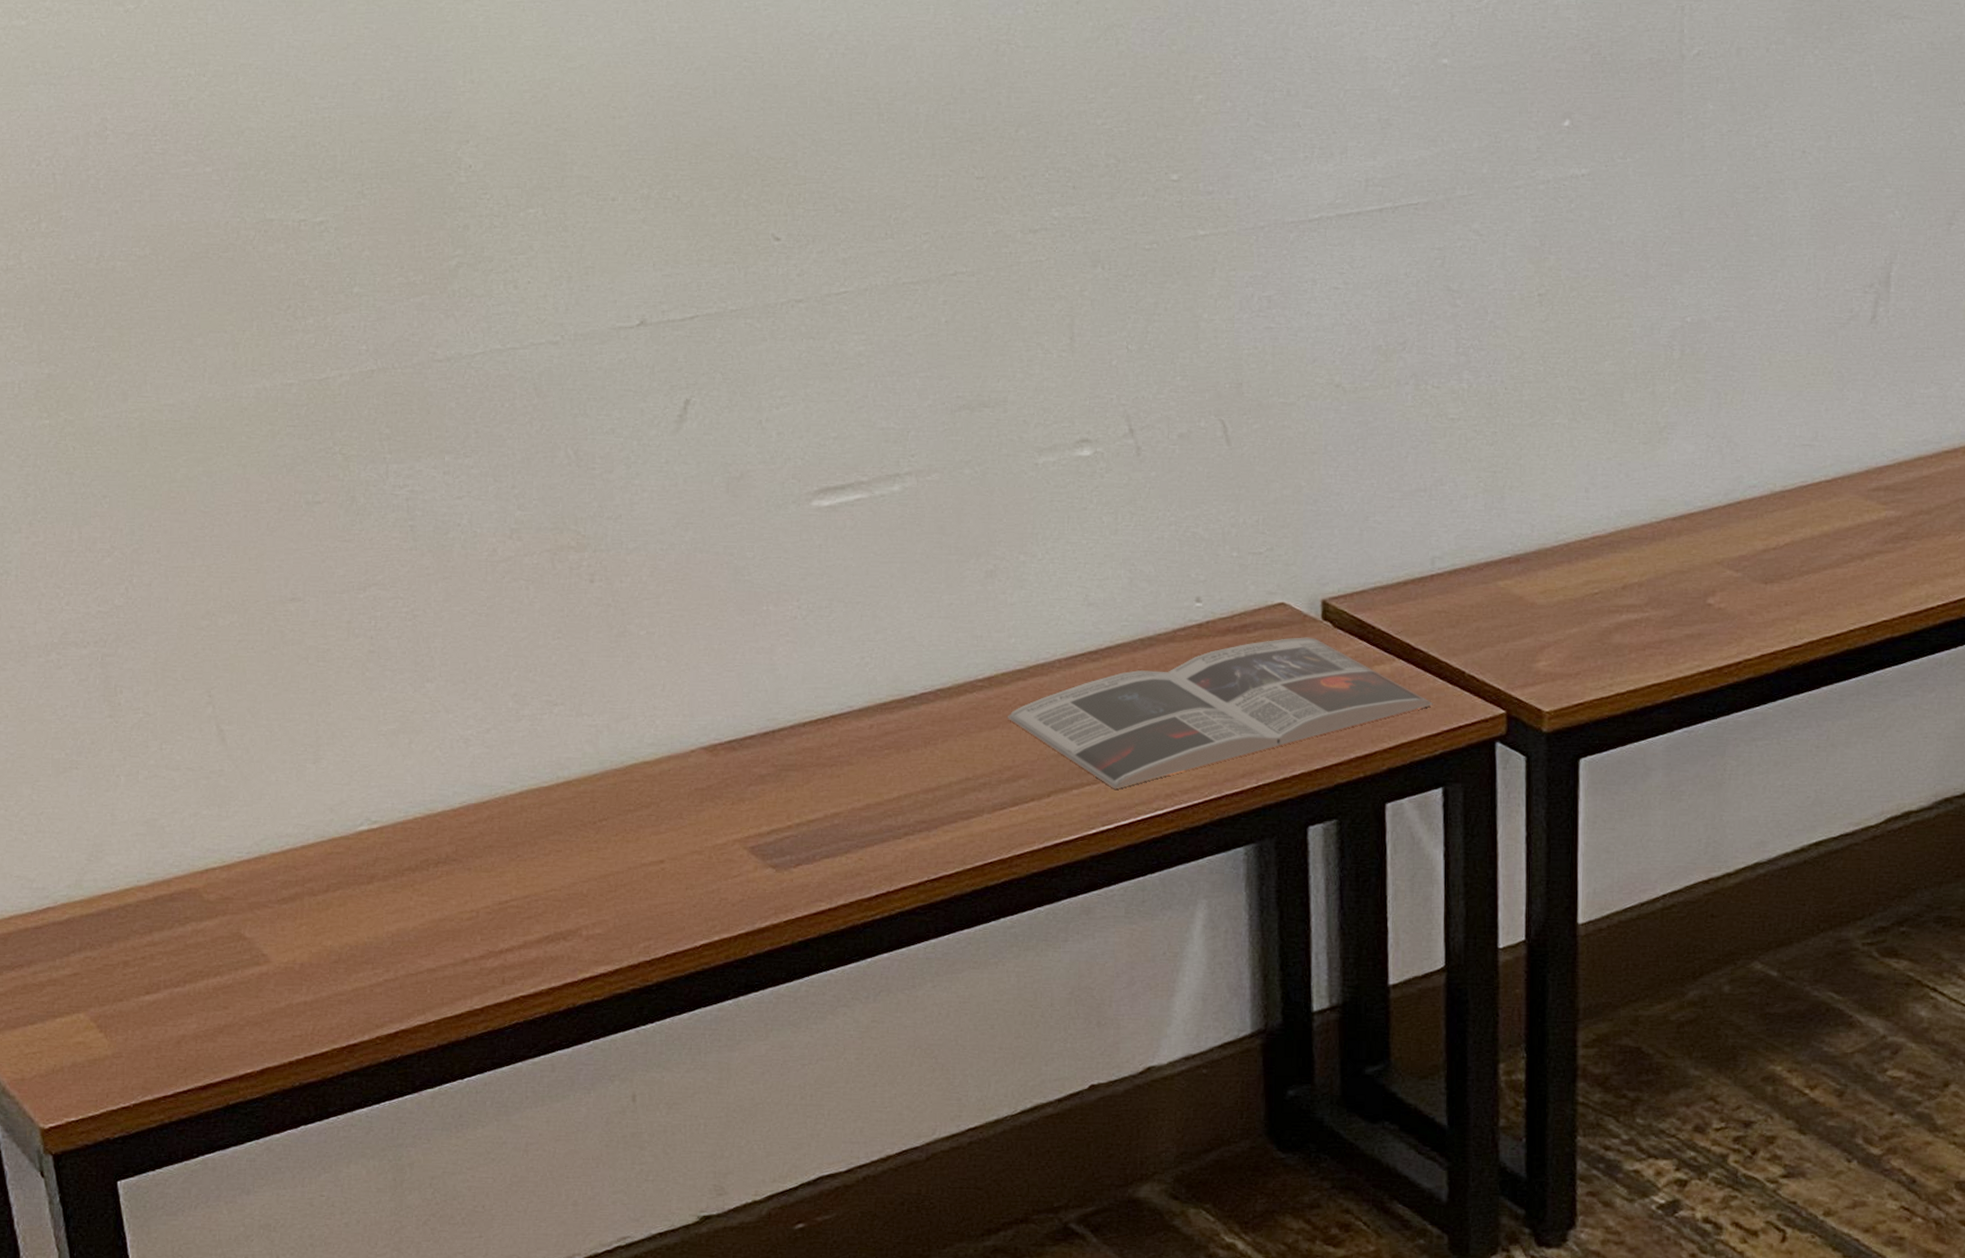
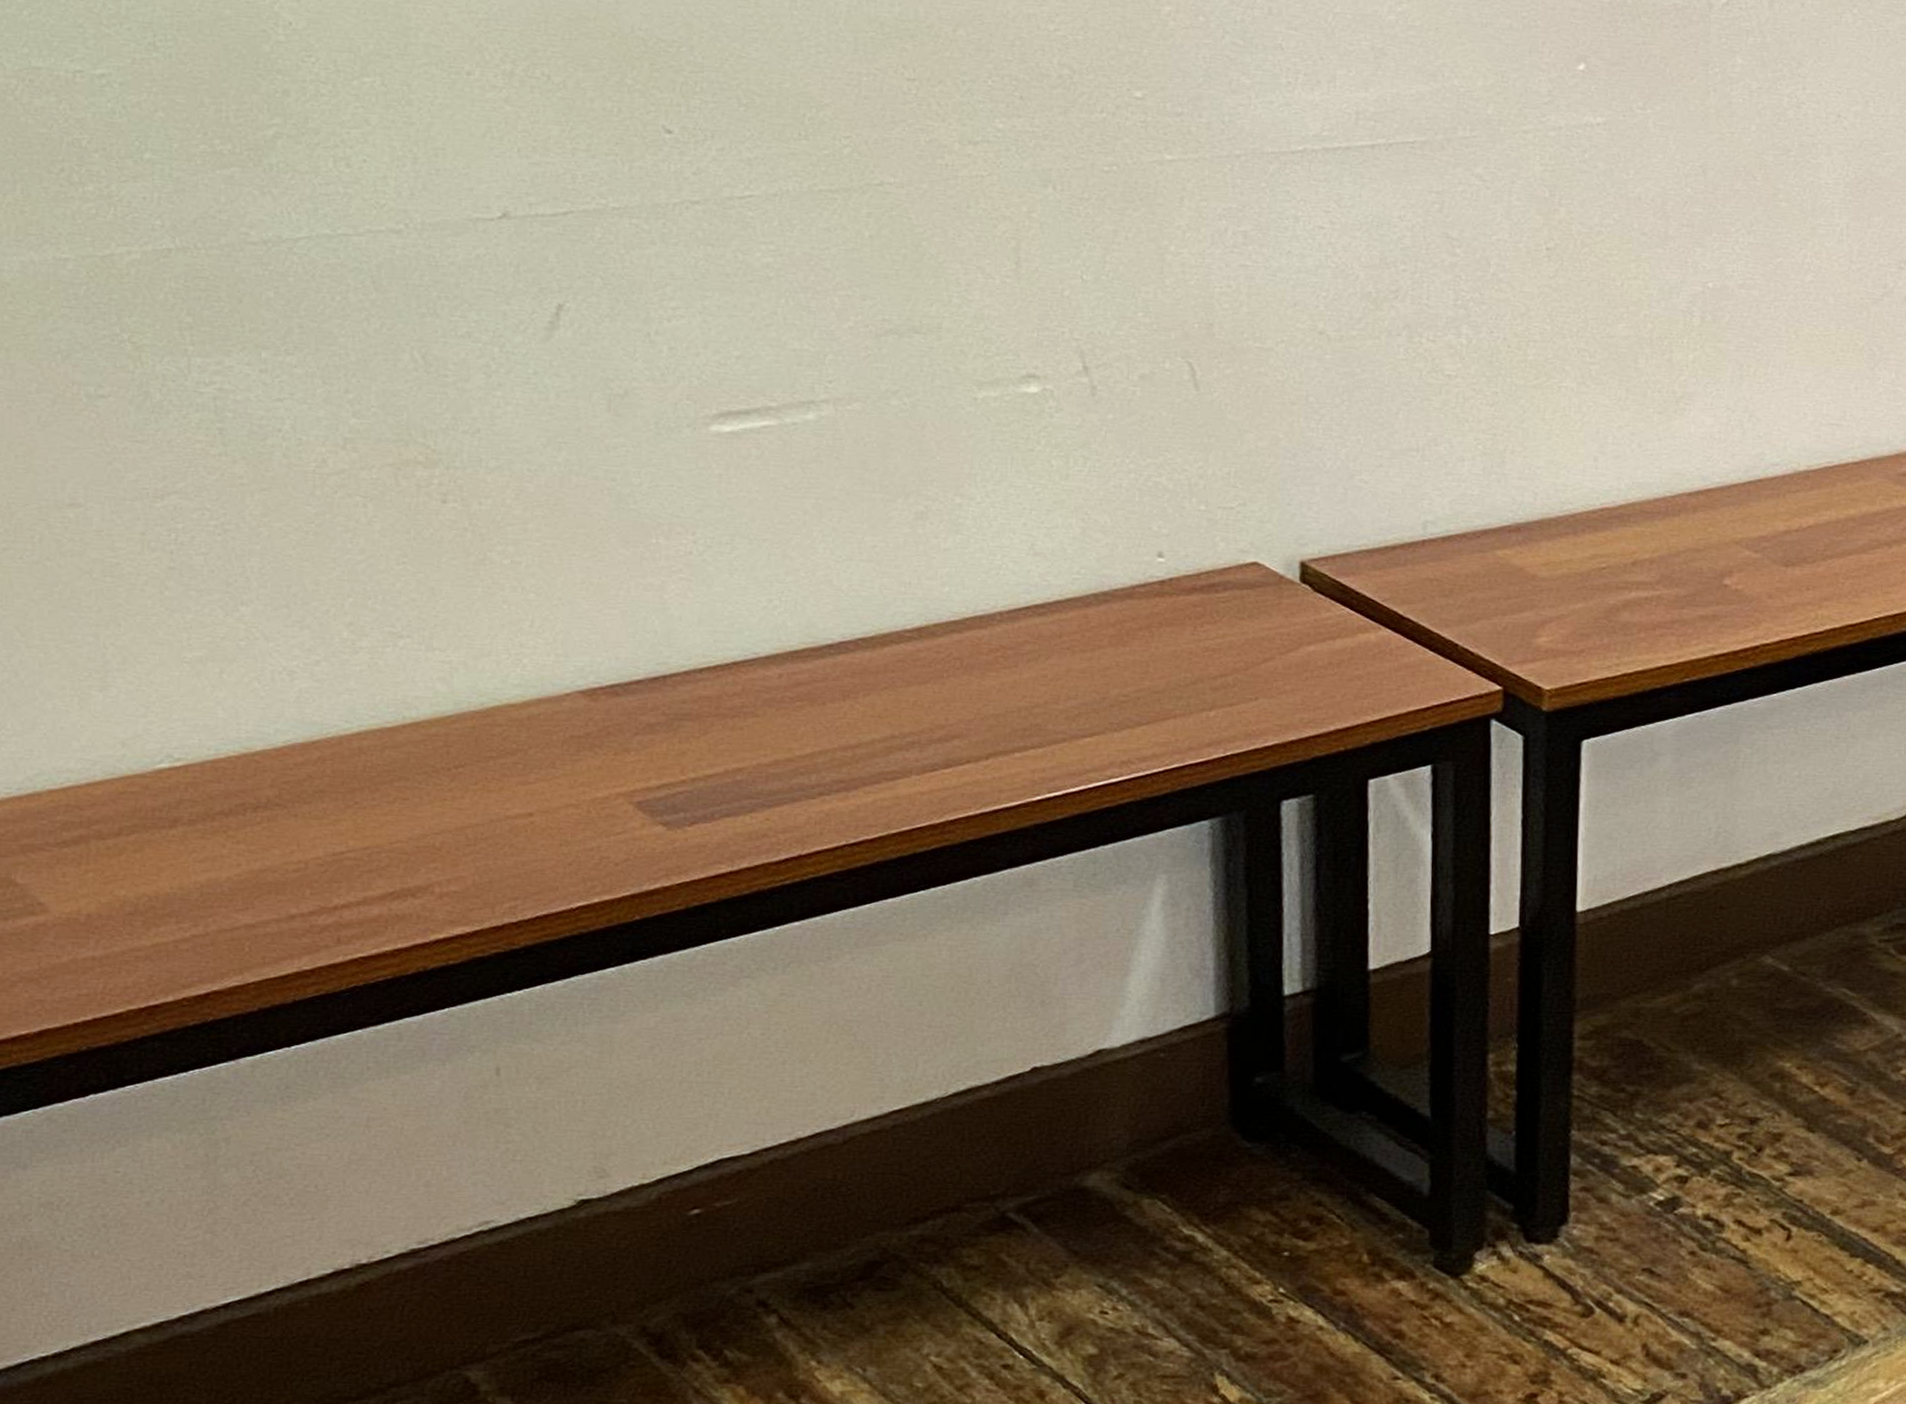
magazine: present [1007,637,1433,789] -> none [939,600,1423,754]

